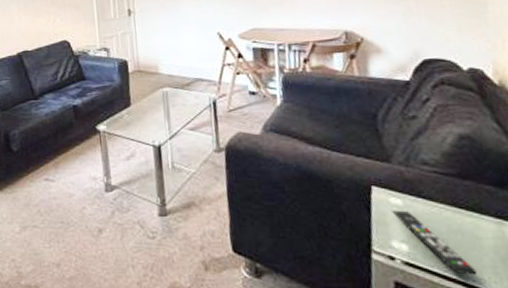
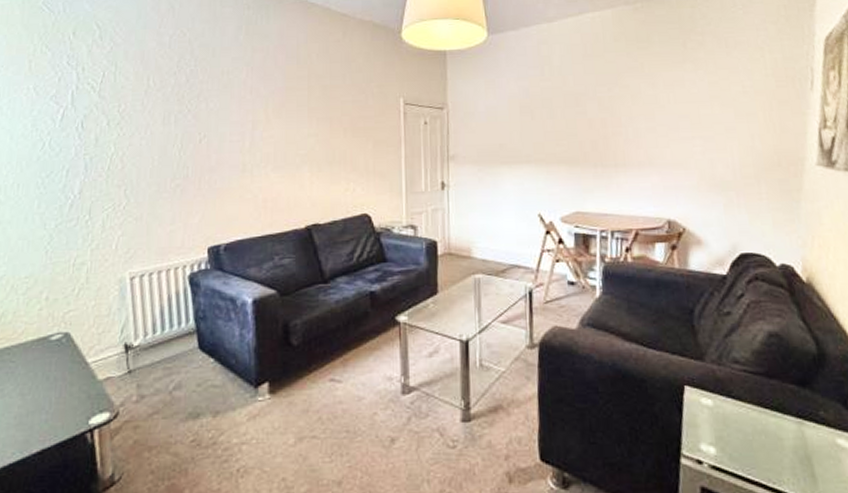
remote control: present [392,210,477,275] -> none [702,411,777,477]

